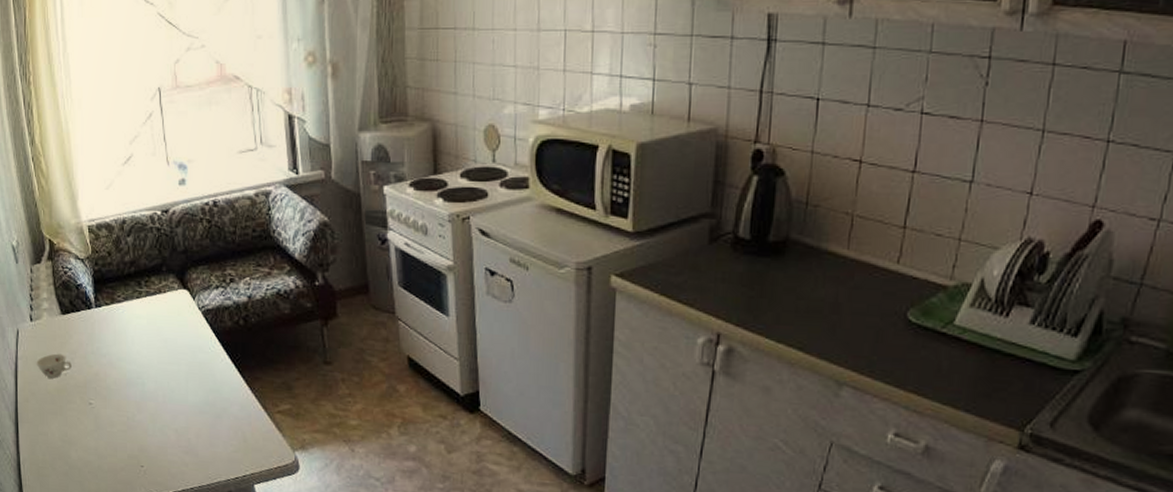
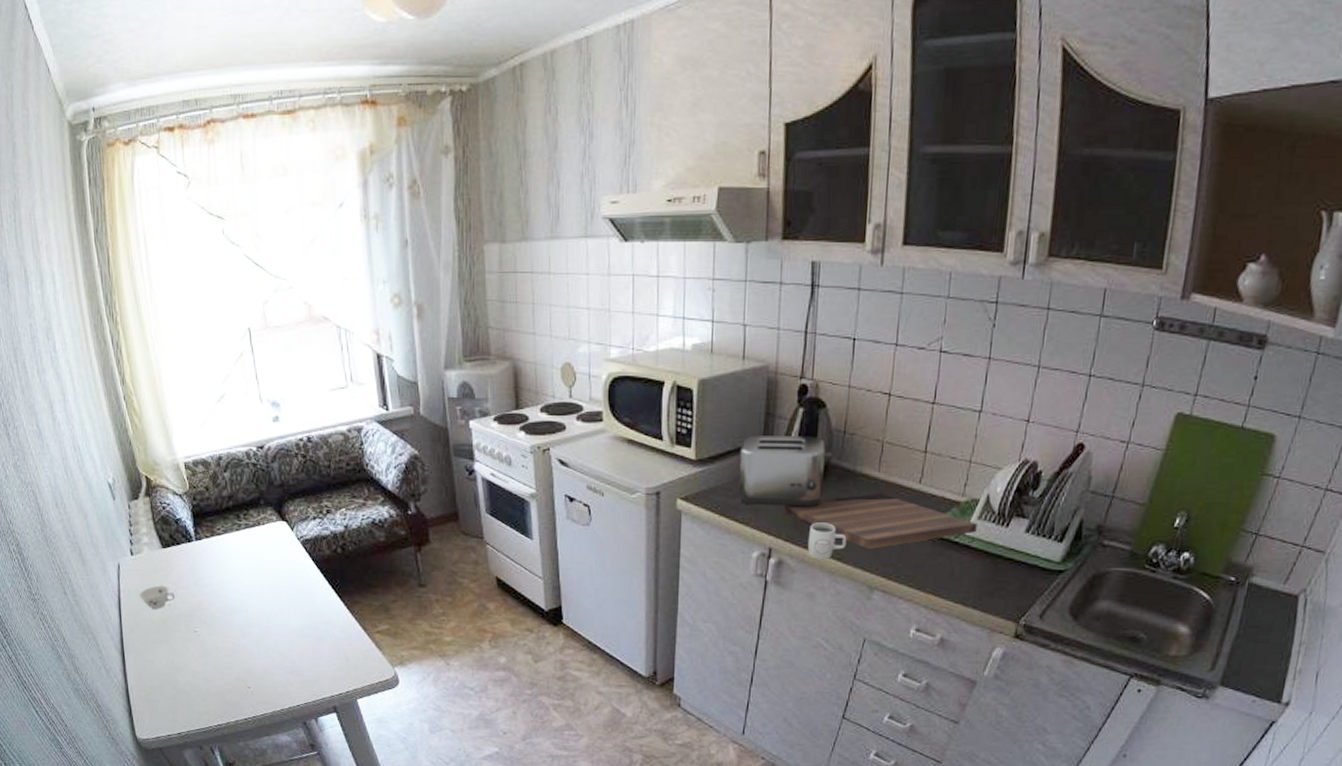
toaster: none [682,206,792,288] -> present [738,435,832,507]
cutting board: none [736,273,969,338] -> present [785,493,977,549]
mug: none [762,305,810,350] -> present [807,522,847,560]

